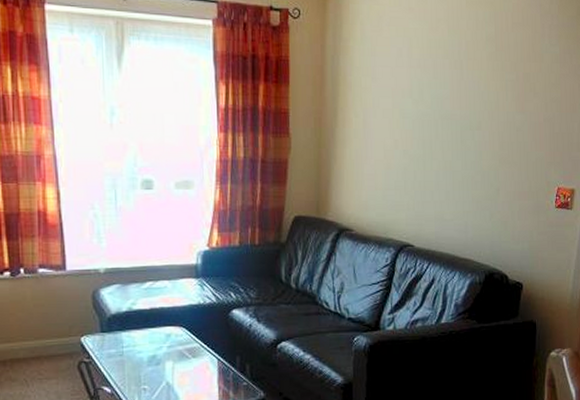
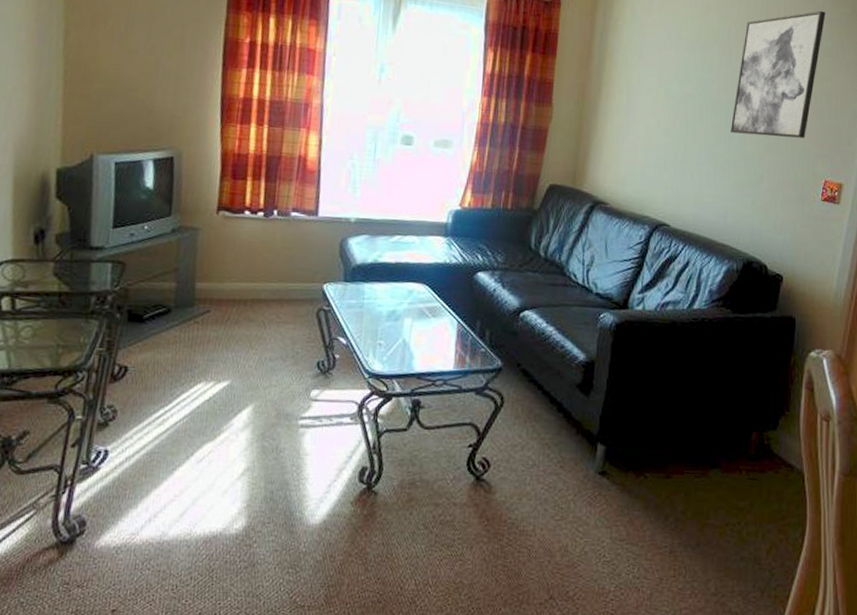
wall art: none [465,15,553,149] -> present [730,10,826,139]

